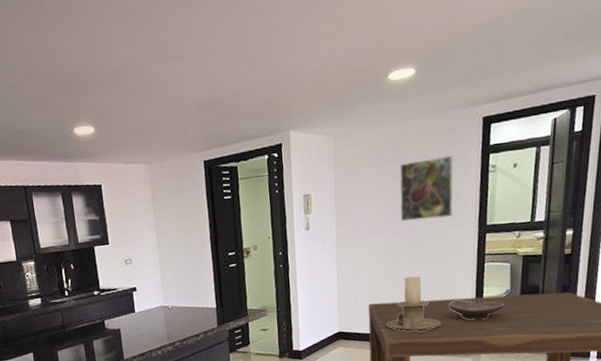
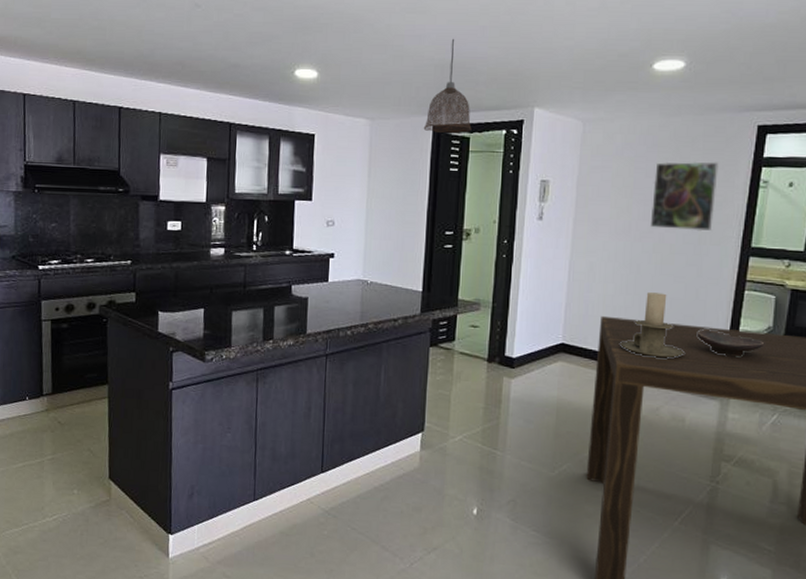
pendant lamp: none [195,77,238,167] -> present [423,38,472,133]

